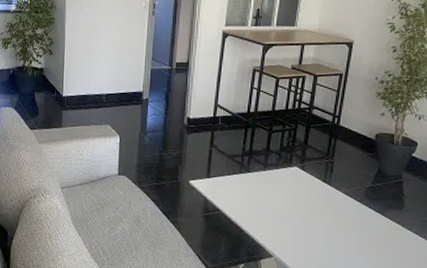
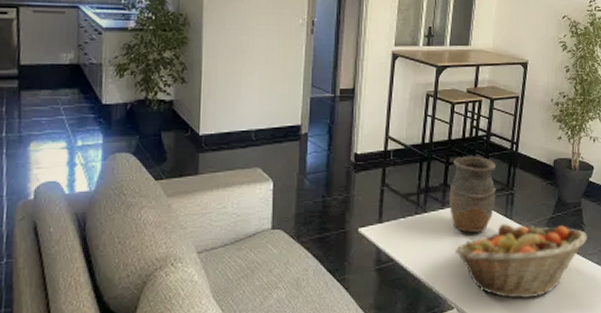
vase: none [271,125,316,194] -> present [449,156,496,233]
fruit basket: none [275,187,407,256] -> present [455,223,587,298]

